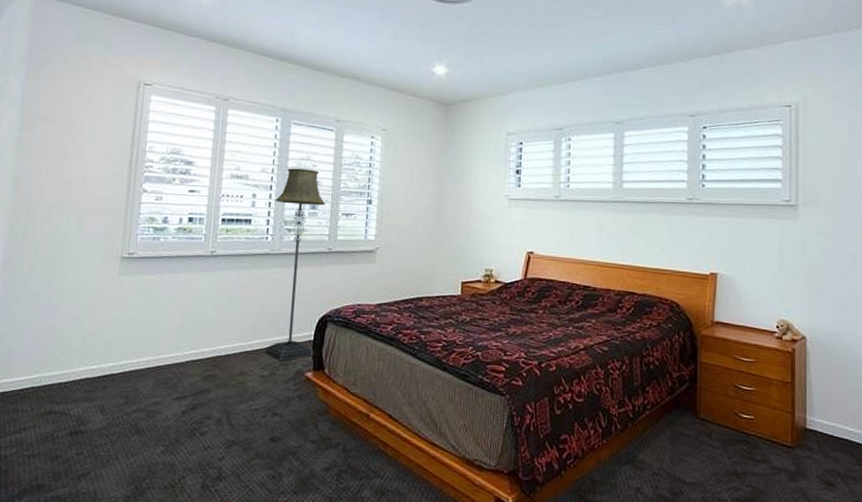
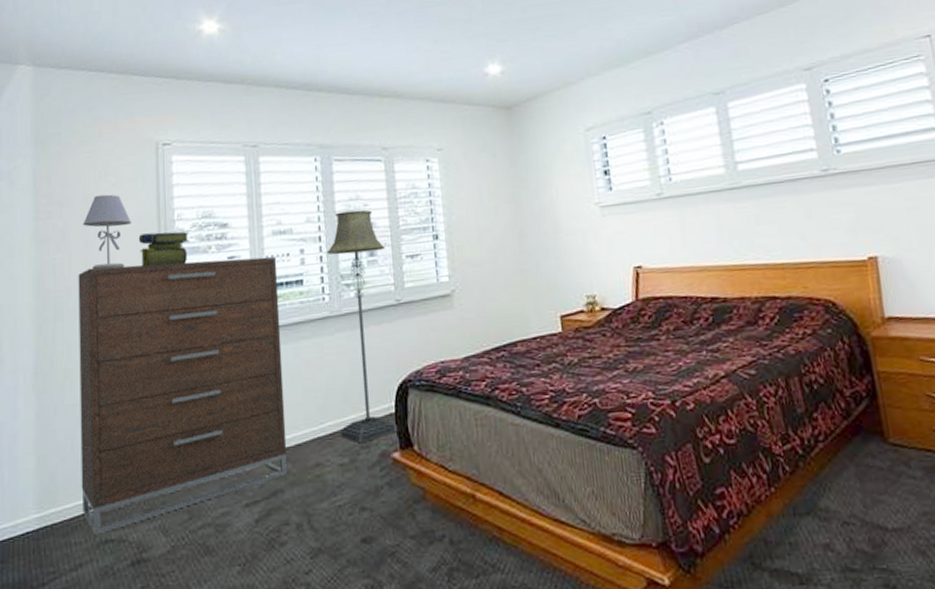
dresser: none [32,180,231,406] -> present [78,256,287,535]
table lamp: none [63,118,107,185] -> present [83,194,131,269]
stack of books: none [111,158,157,190] -> present [138,231,189,267]

